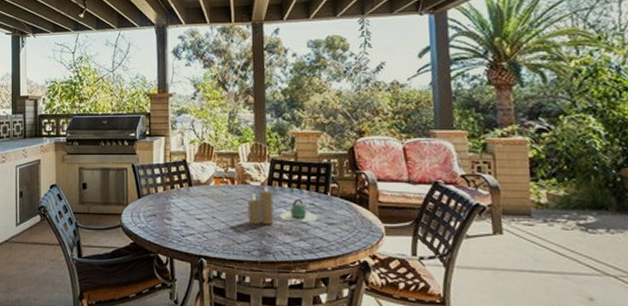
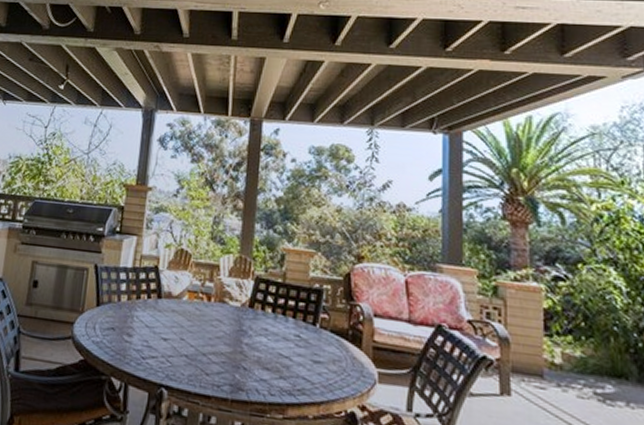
candle: present [247,186,274,225] -> none [222,307,254,356]
teapot: present [279,198,318,222] -> none [259,327,303,358]

